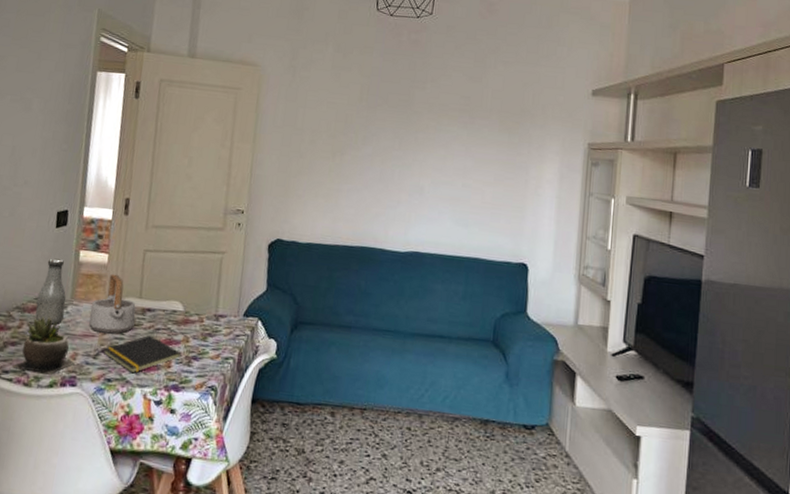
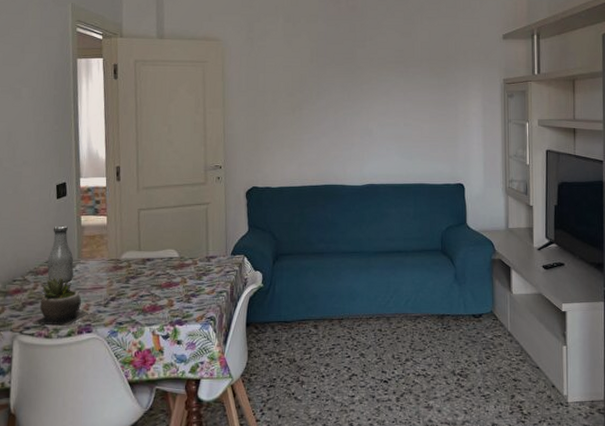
teapot: present [88,274,136,334] -> none [96,233,137,284]
notepad: present [103,335,182,374] -> none [112,281,181,315]

